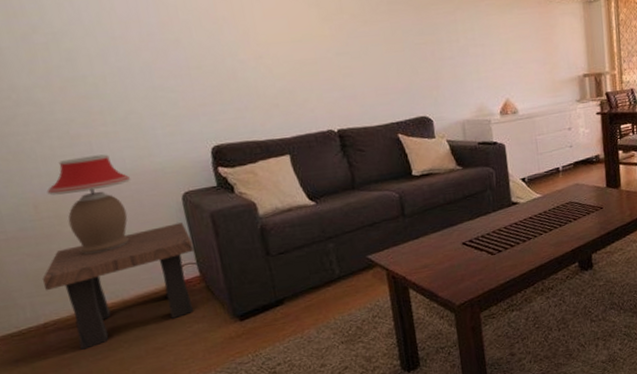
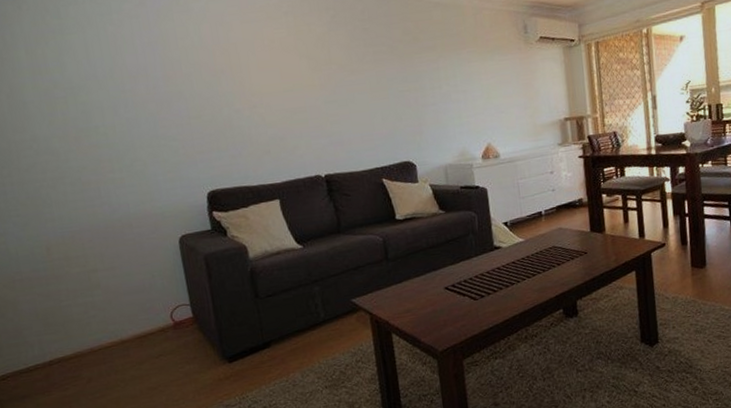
side table: present [42,222,194,350] -> none [50,265,188,388]
table lamp: present [46,154,131,255] -> none [58,199,134,295]

